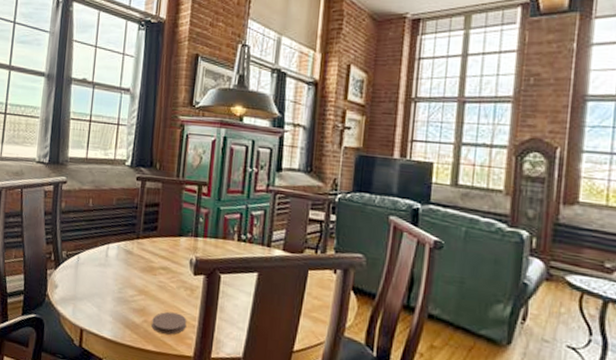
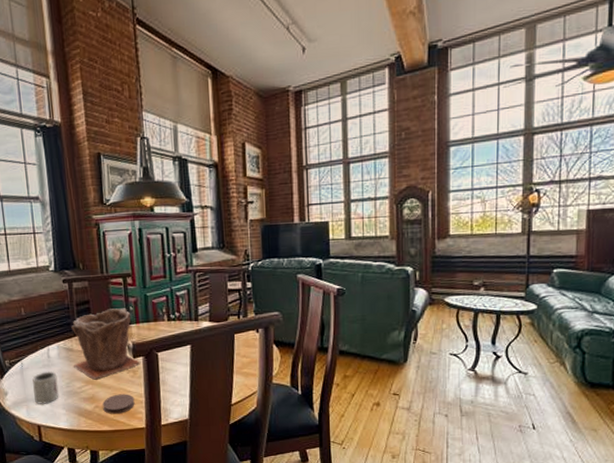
cup: none [83,271,111,307] -> present [32,371,59,404]
plant pot: none [130,216,201,291] -> present [71,308,141,380]

